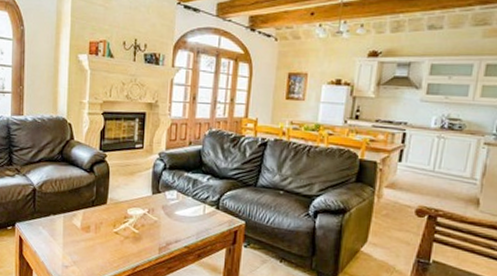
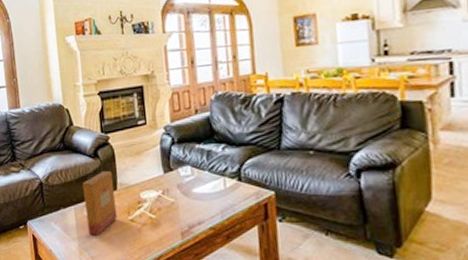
product box: none [74,185,105,243] -> present [83,170,118,236]

